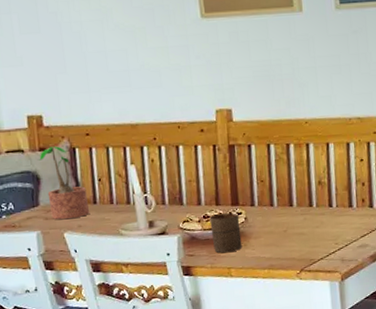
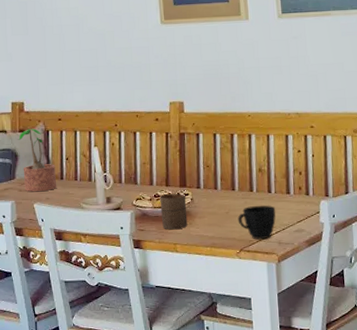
cup: none [296,221,338,258] -> present [237,206,276,240]

